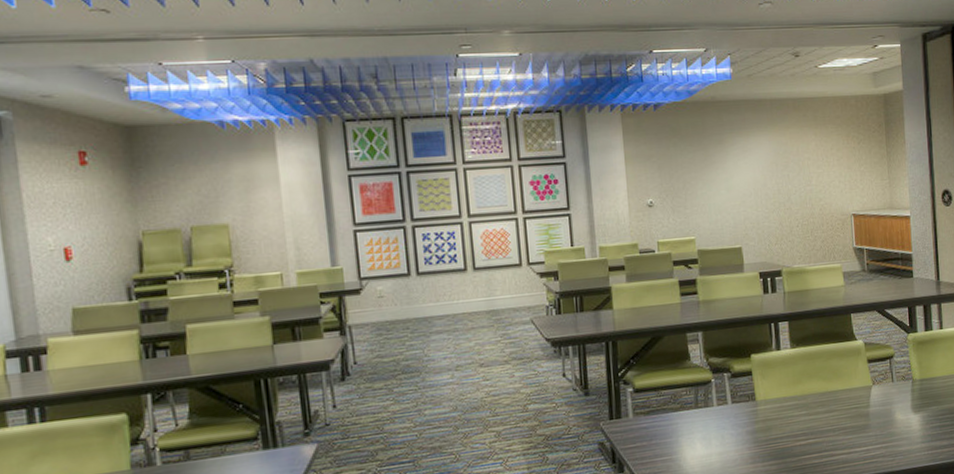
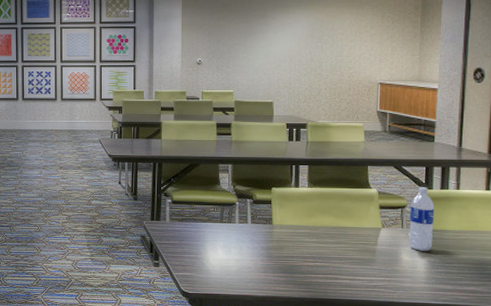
water bottle: none [897,331,924,407] -> present [408,187,435,251]

